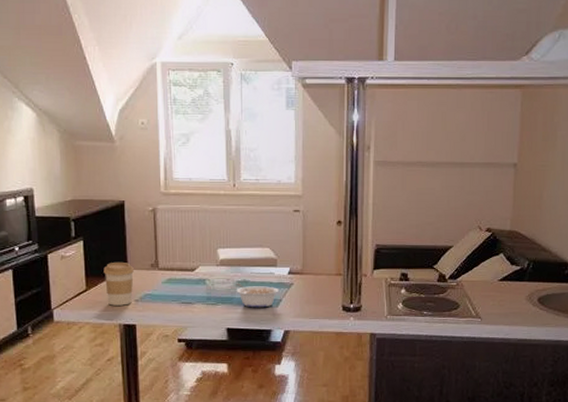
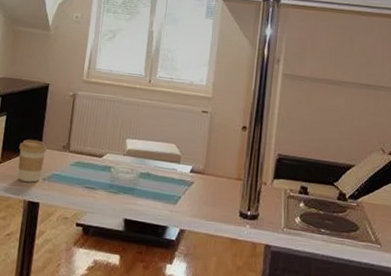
legume: present [236,283,279,308] -> none [138,174,179,203]

